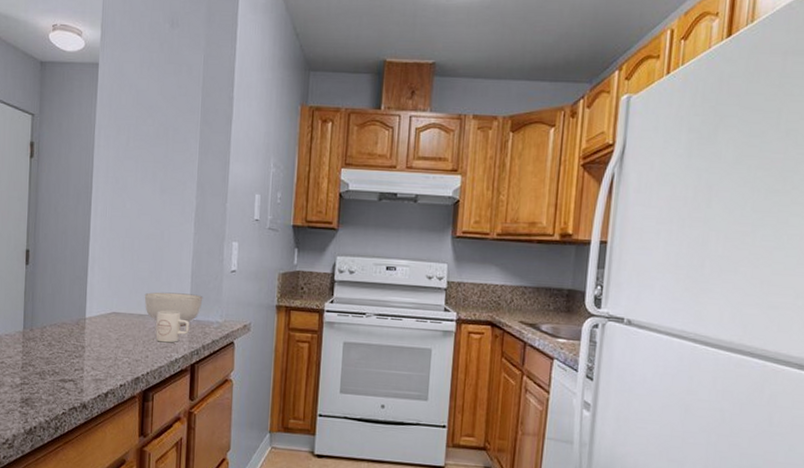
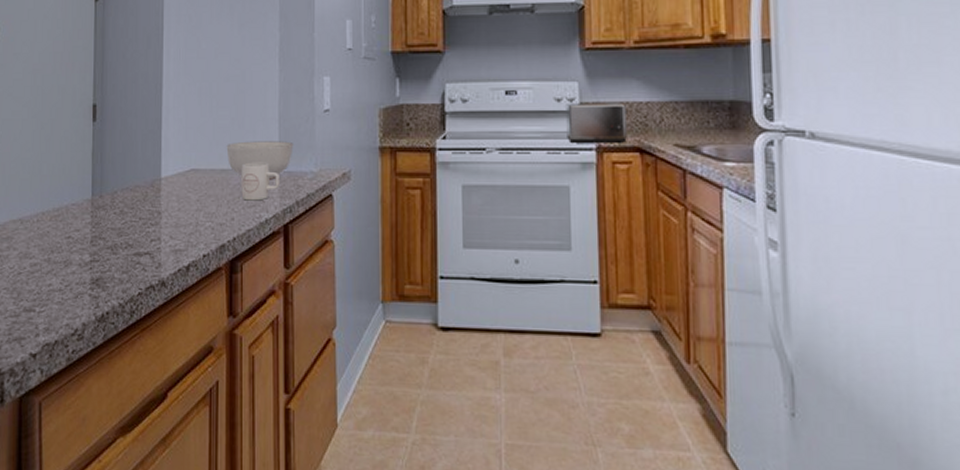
toaster: none [433,280,485,317] -> present [566,102,628,143]

